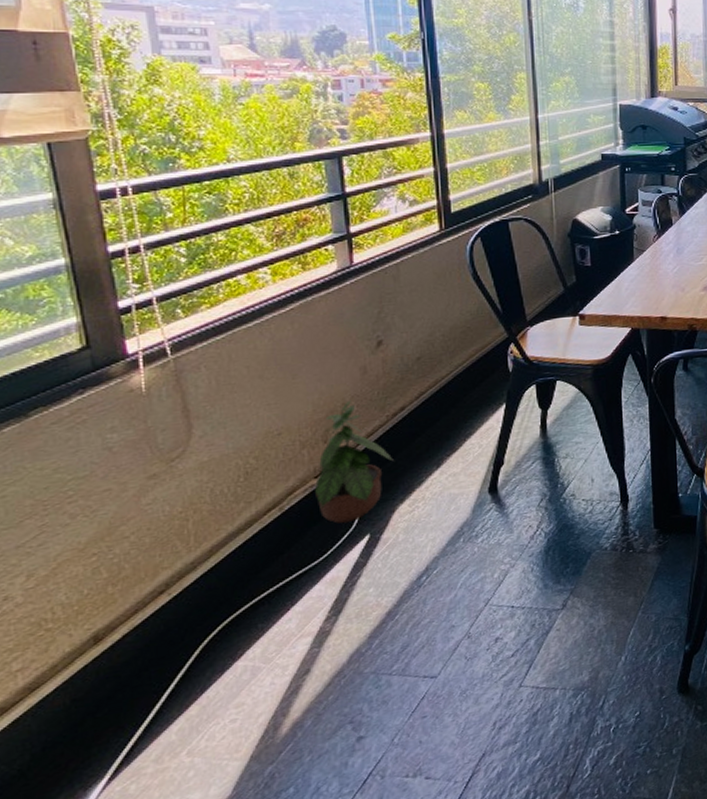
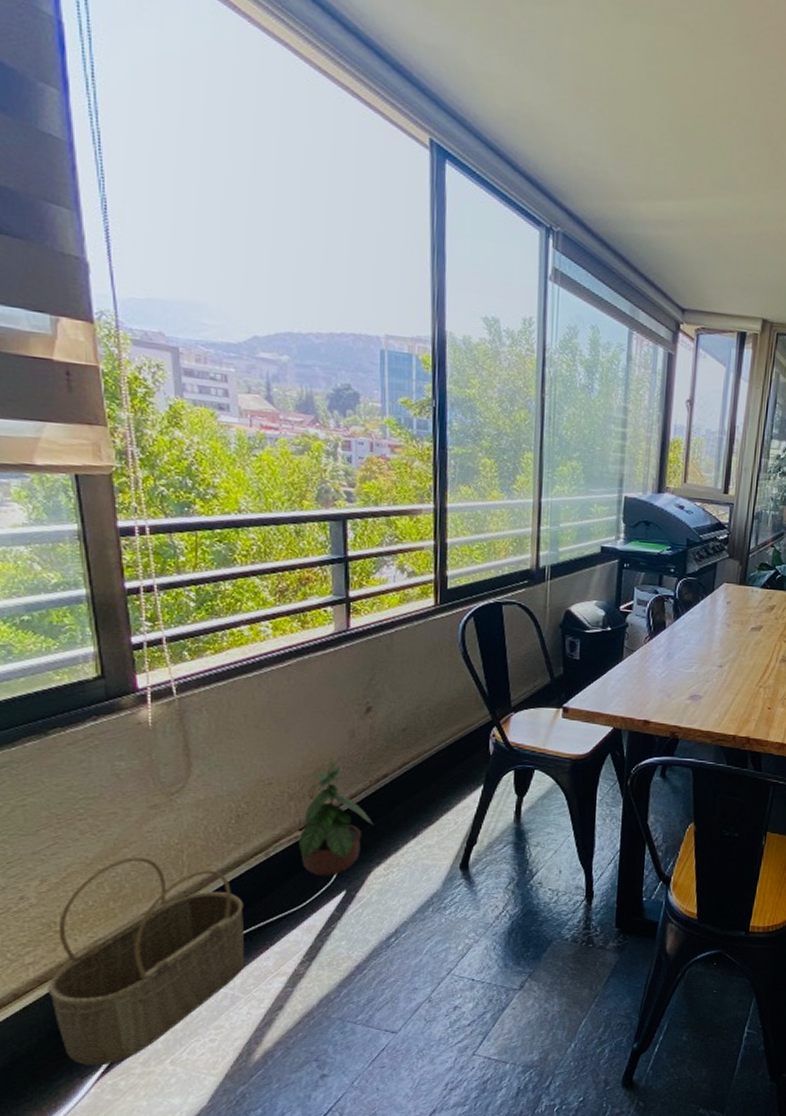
wicker basket: none [40,532,264,774] -> present [48,857,245,1065]

